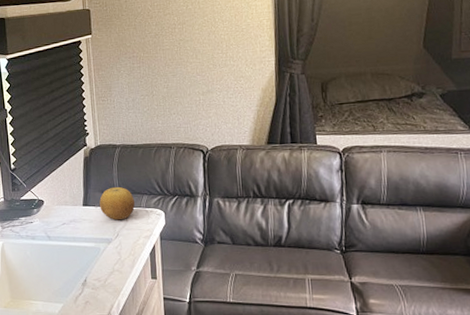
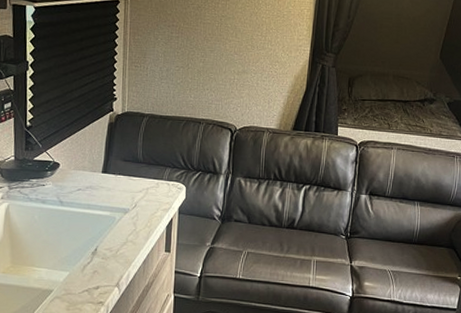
fruit: present [99,186,136,220] -> none [120,156,158,191]

